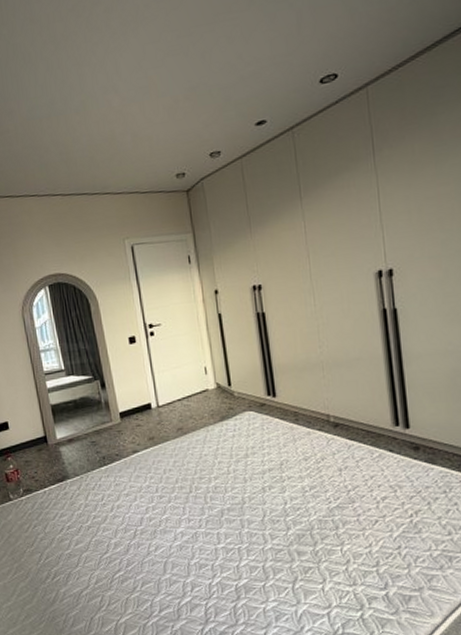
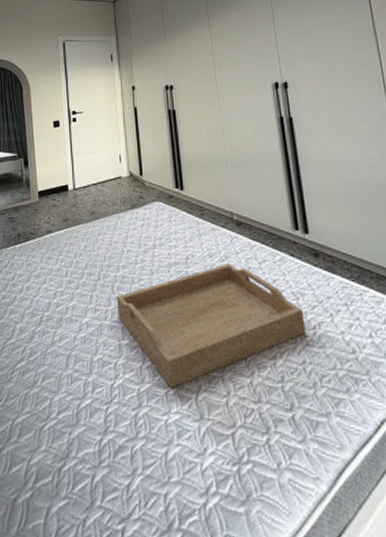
serving tray: none [209,465,403,581] -> present [116,264,306,388]

